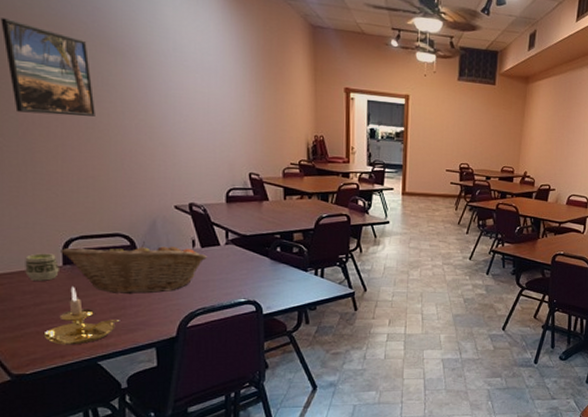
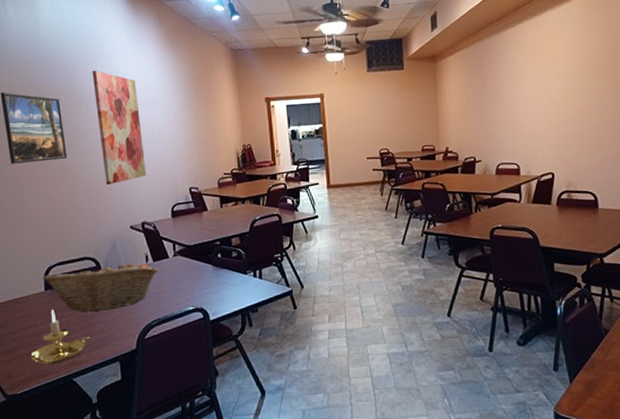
cup: present [25,253,59,281] -> none [17,281,42,307]
wall art: none [132,14,198,156] -> present [92,70,147,185]

